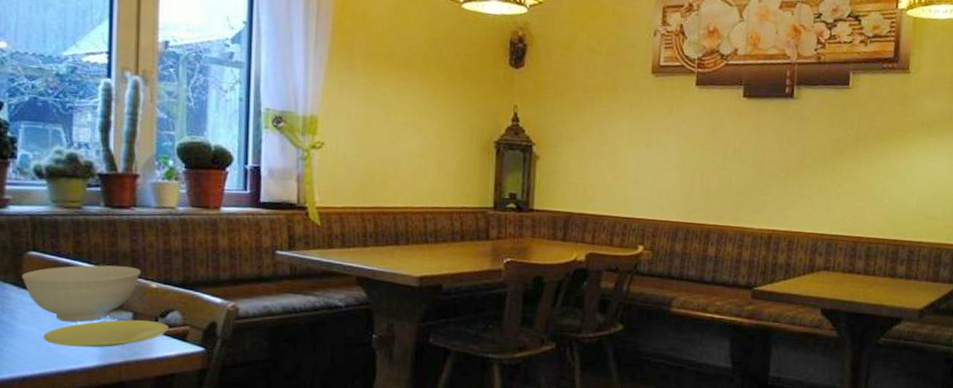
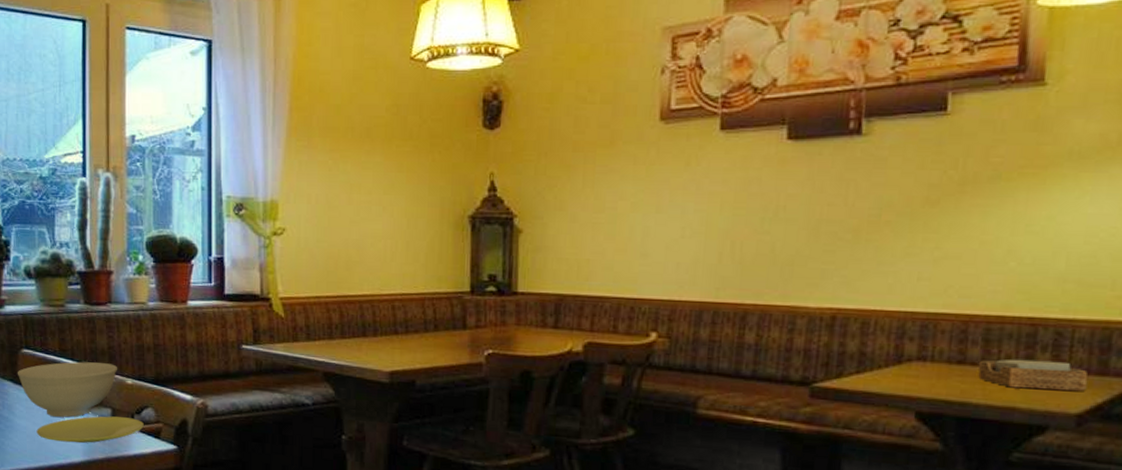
napkin holder: none [861,269,927,293] -> present [978,359,1088,392]

